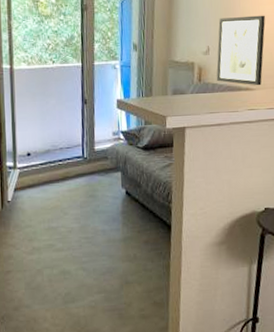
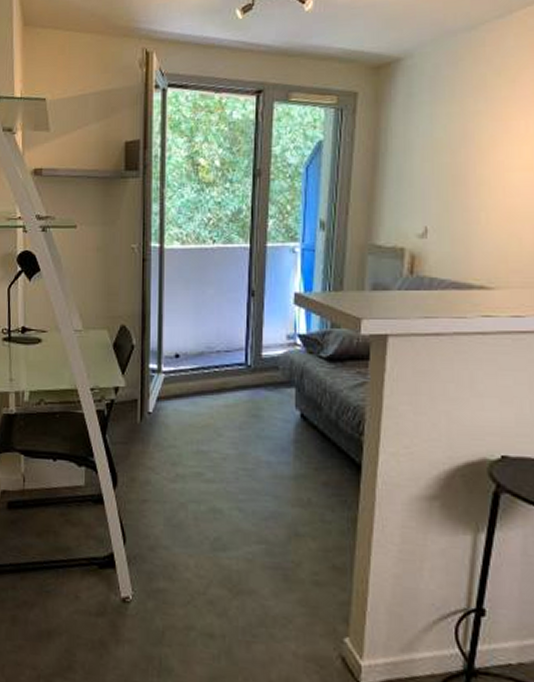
wall art: present [216,15,266,86] -> none [435,185,515,284]

